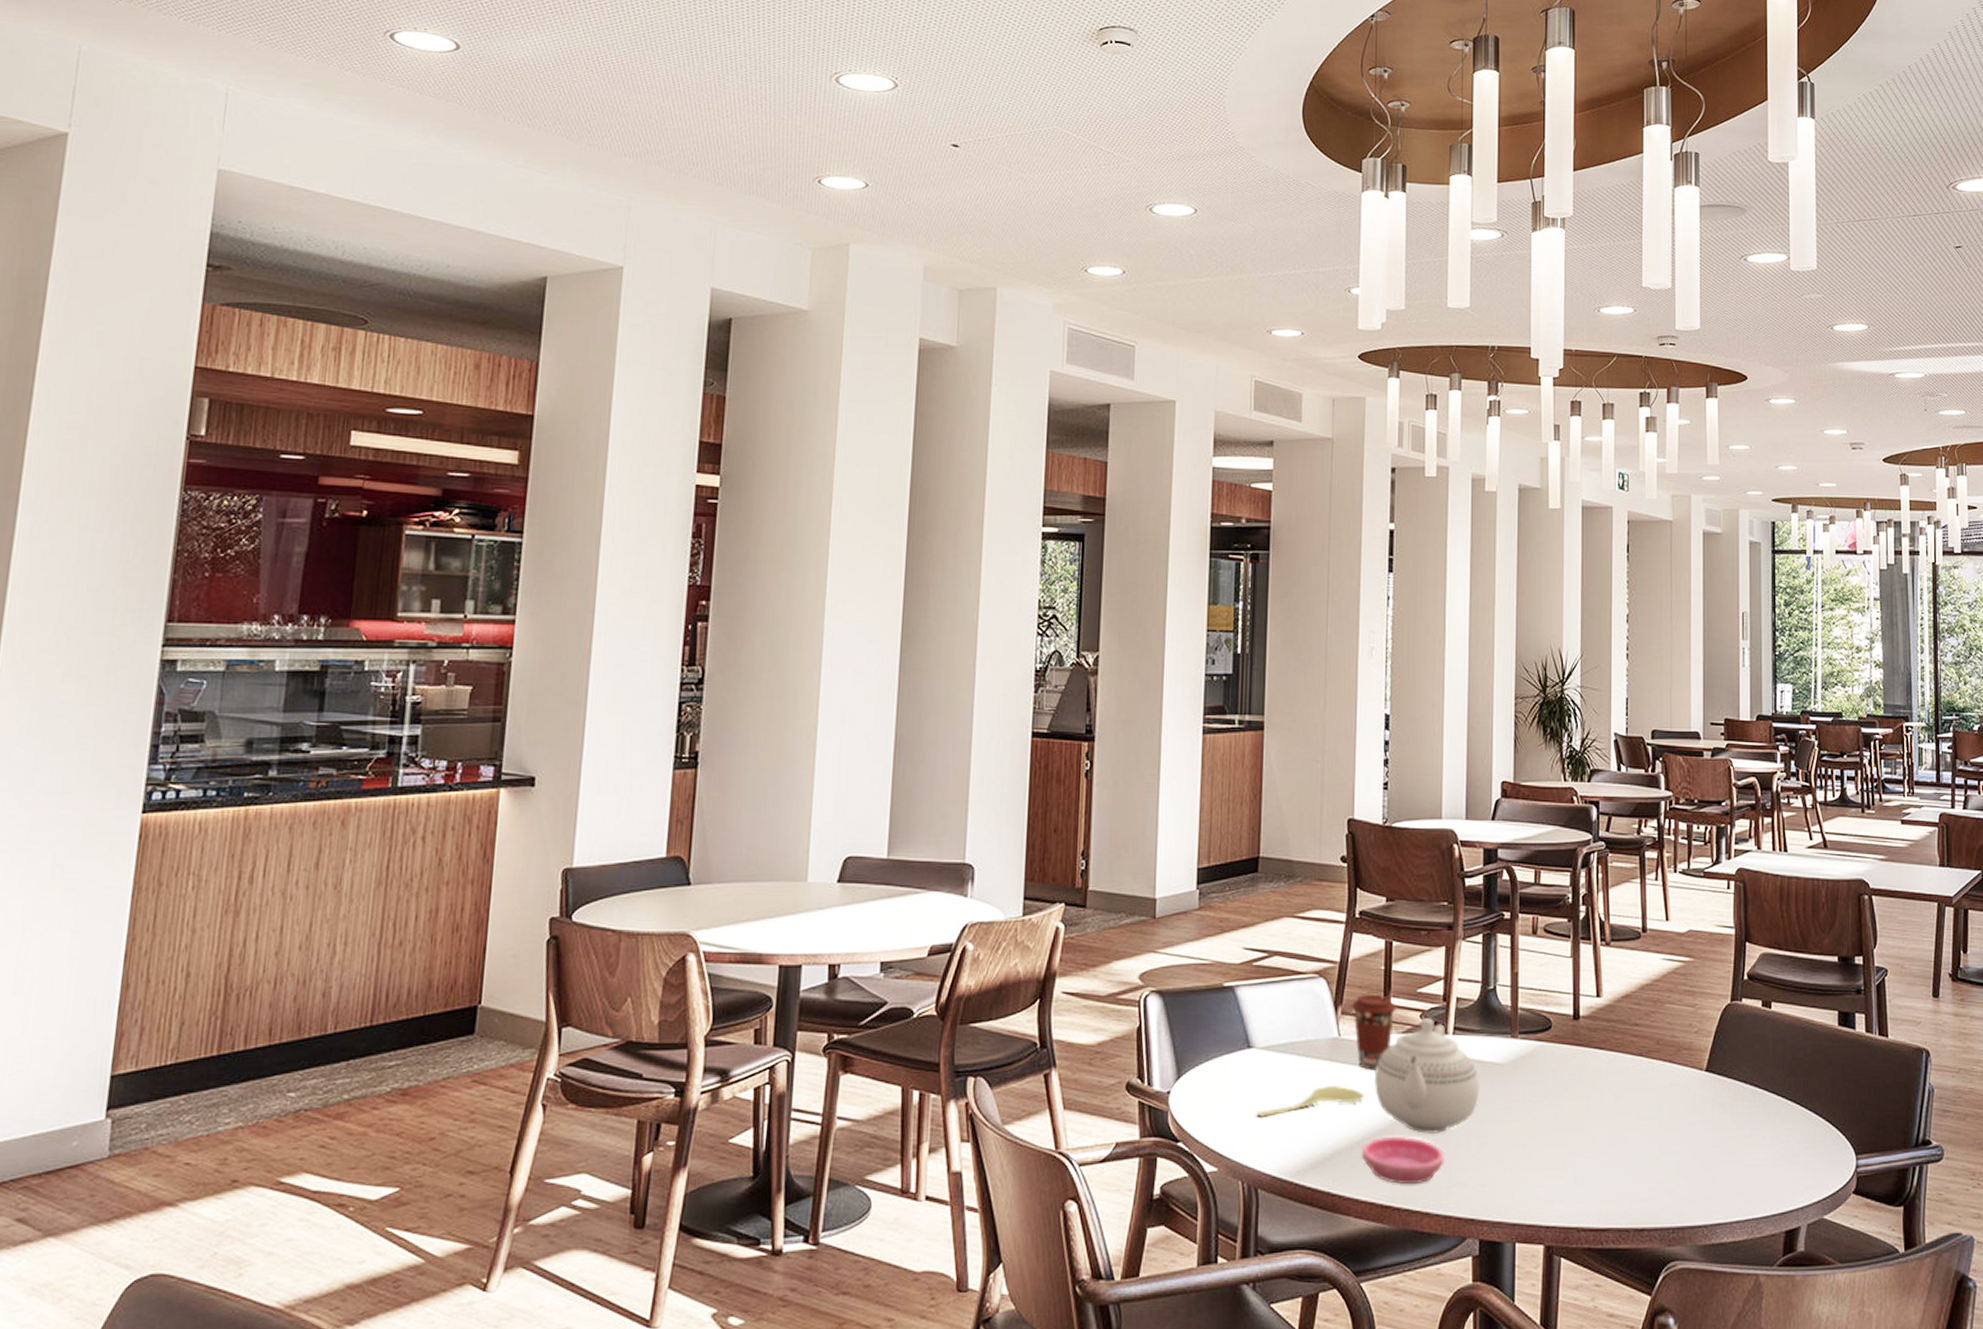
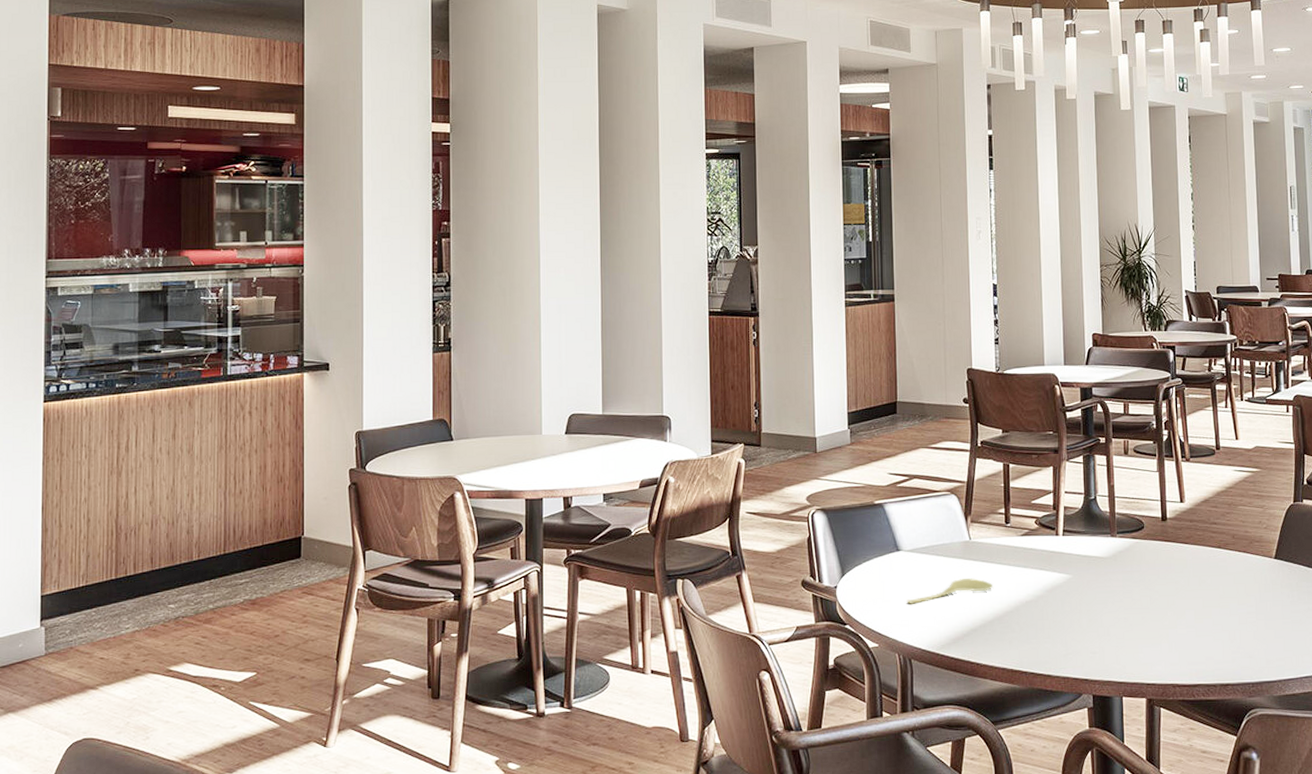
coffee cup: present [1352,993,1397,1070] -> none [979,505,1016,566]
saucer: present [1361,1136,1445,1185] -> none [993,616,1061,654]
teapot: present [1375,1017,1481,1134] -> none [1000,522,1088,614]

